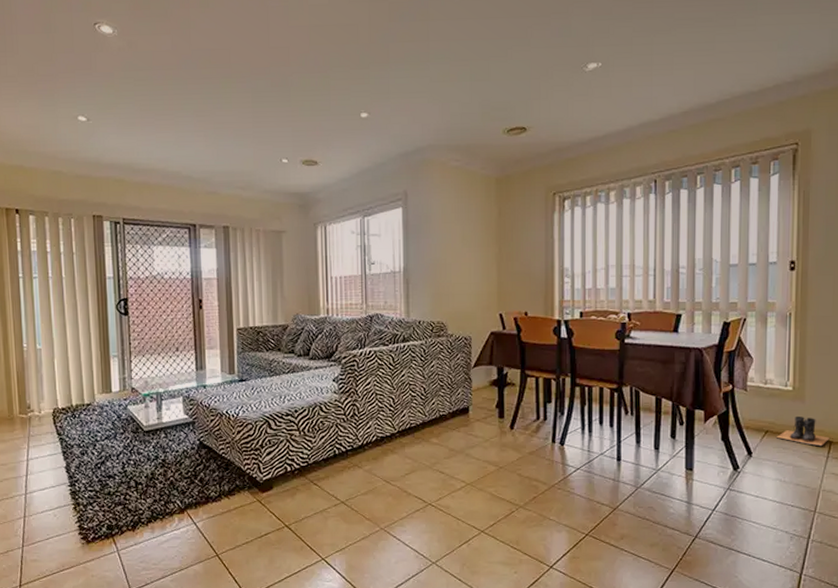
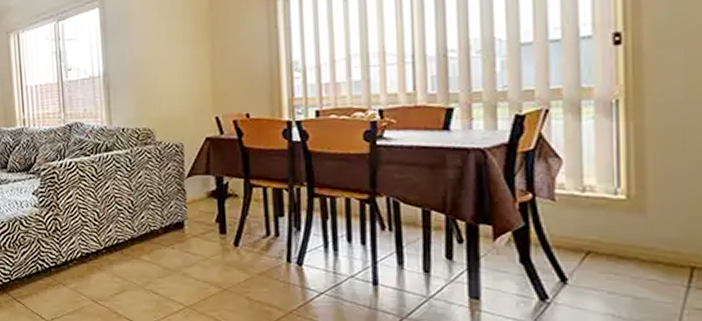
boots: present [776,415,831,447] -> none [602,232,692,273]

